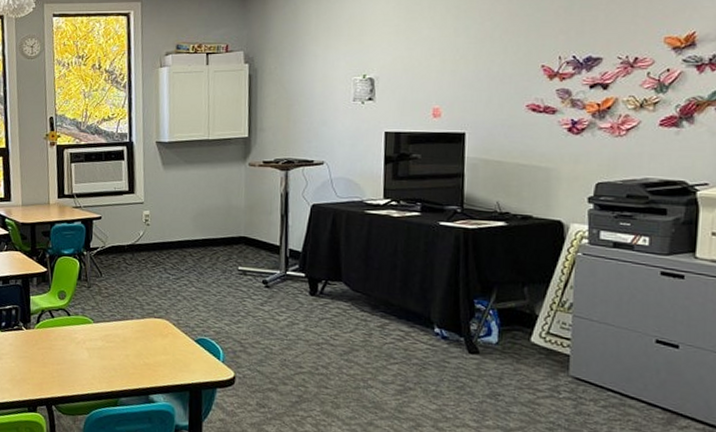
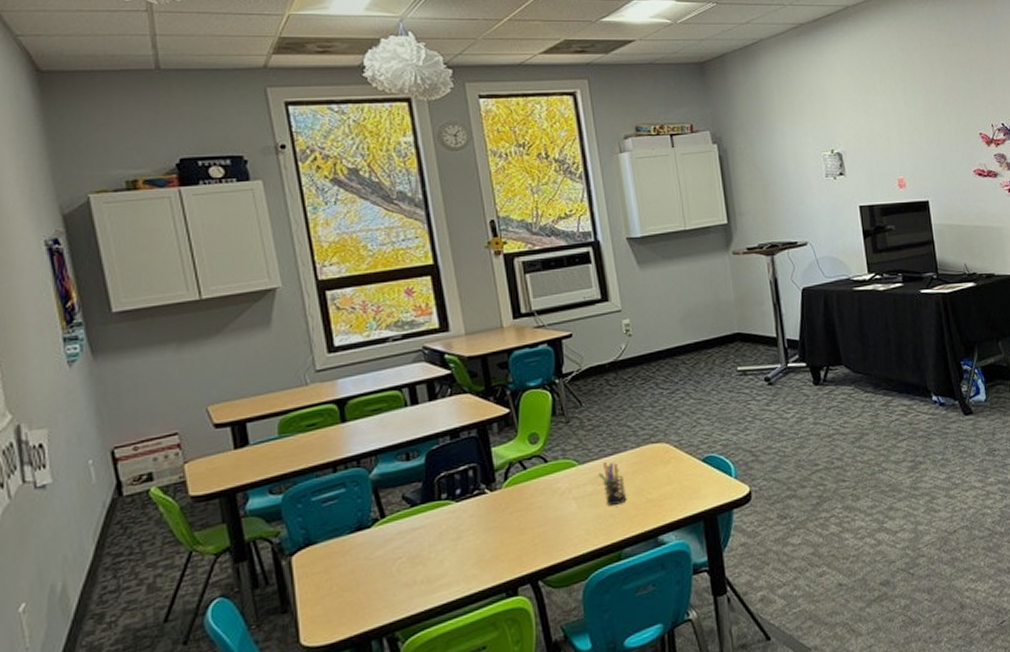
pen holder: none [107,325,128,362] -> present [598,462,627,506]

